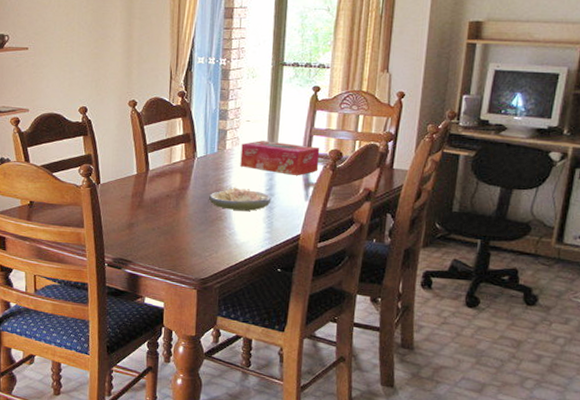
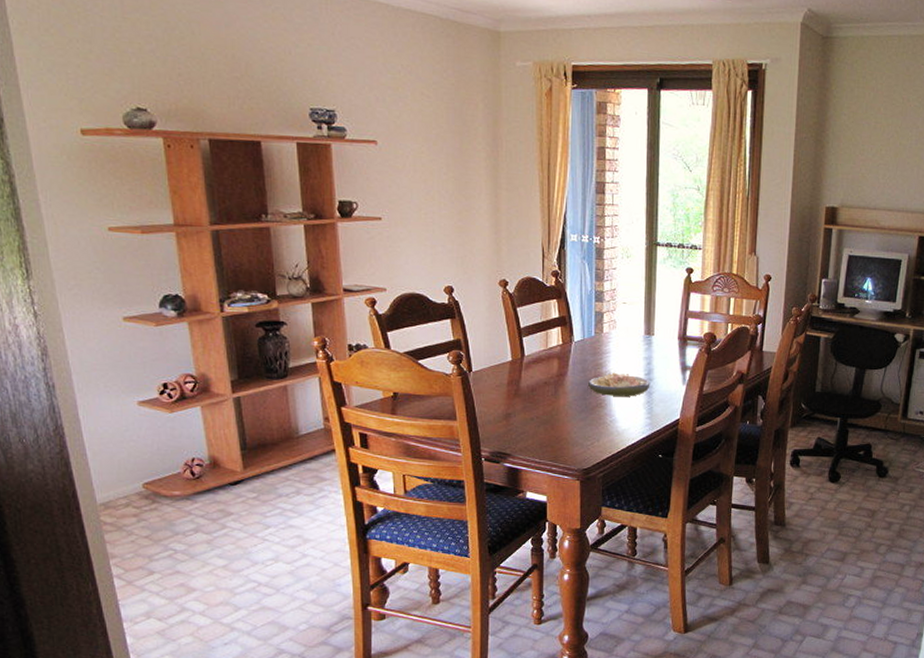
tissue box: present [240,140,320,175] -> none [618,323,695,359]

